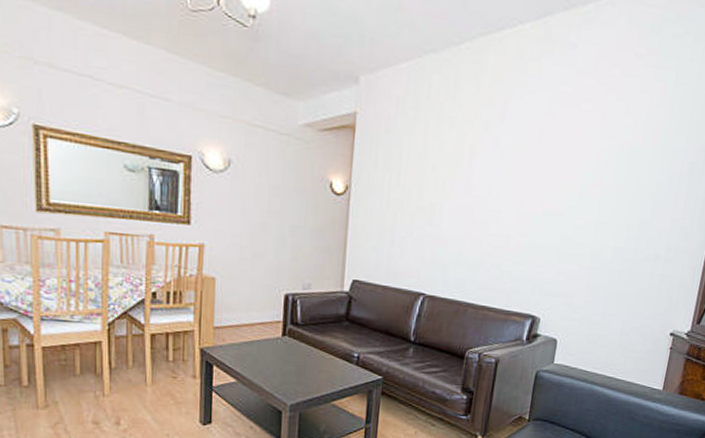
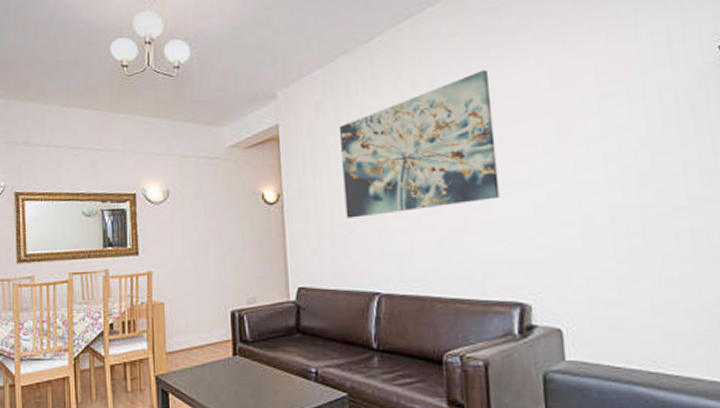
wall art: none [407,102,554,226] -> present [338,69,500,219]

